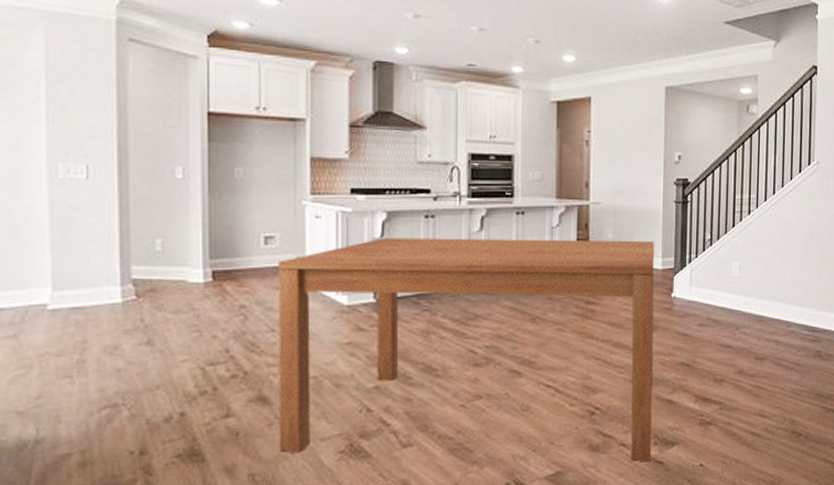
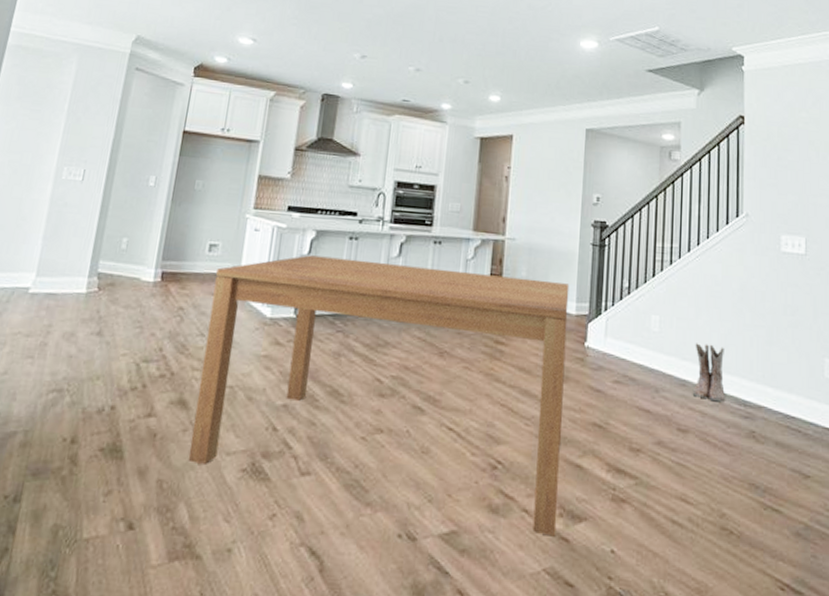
boots: none [768,282,796,331] -> present [692,343,725,403]

